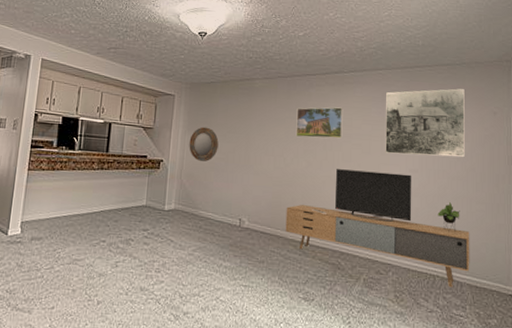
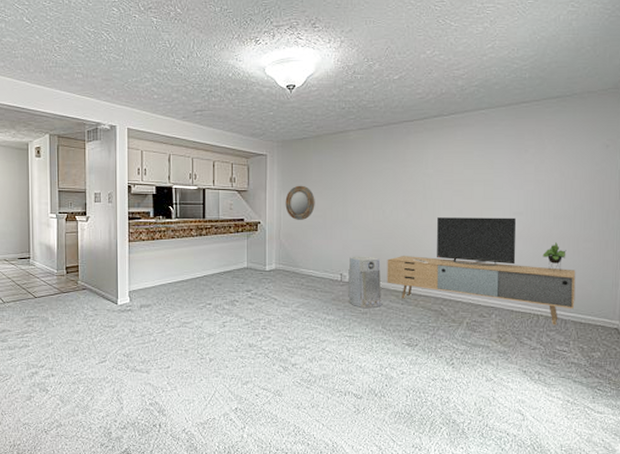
air purifier: none [246,201,280,257] -> present [348,256,382,308]
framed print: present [296,107,343,139] -> none [394,153,443,187]
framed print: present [385,88,465,158] -> none [488,123,575,197]

